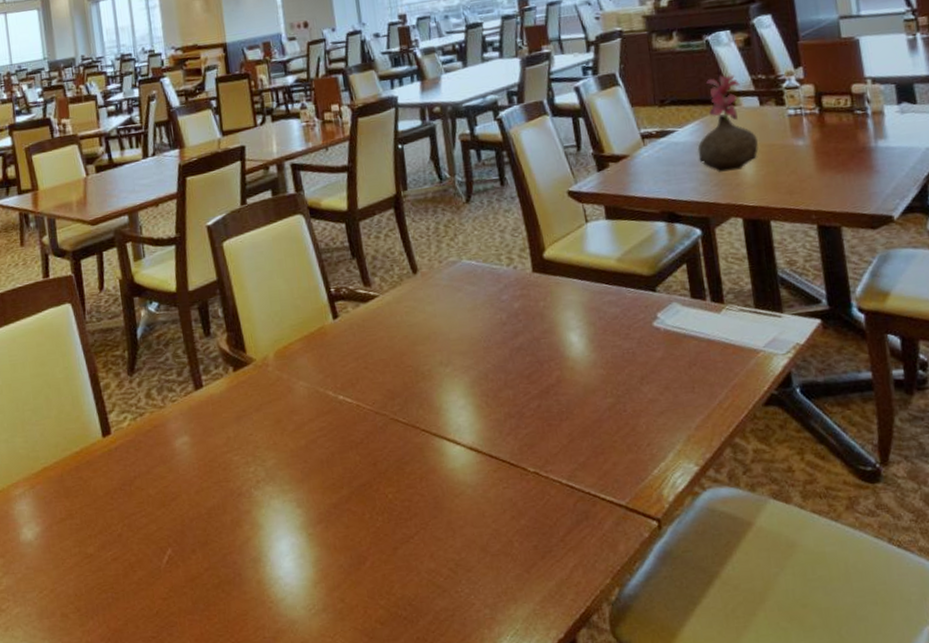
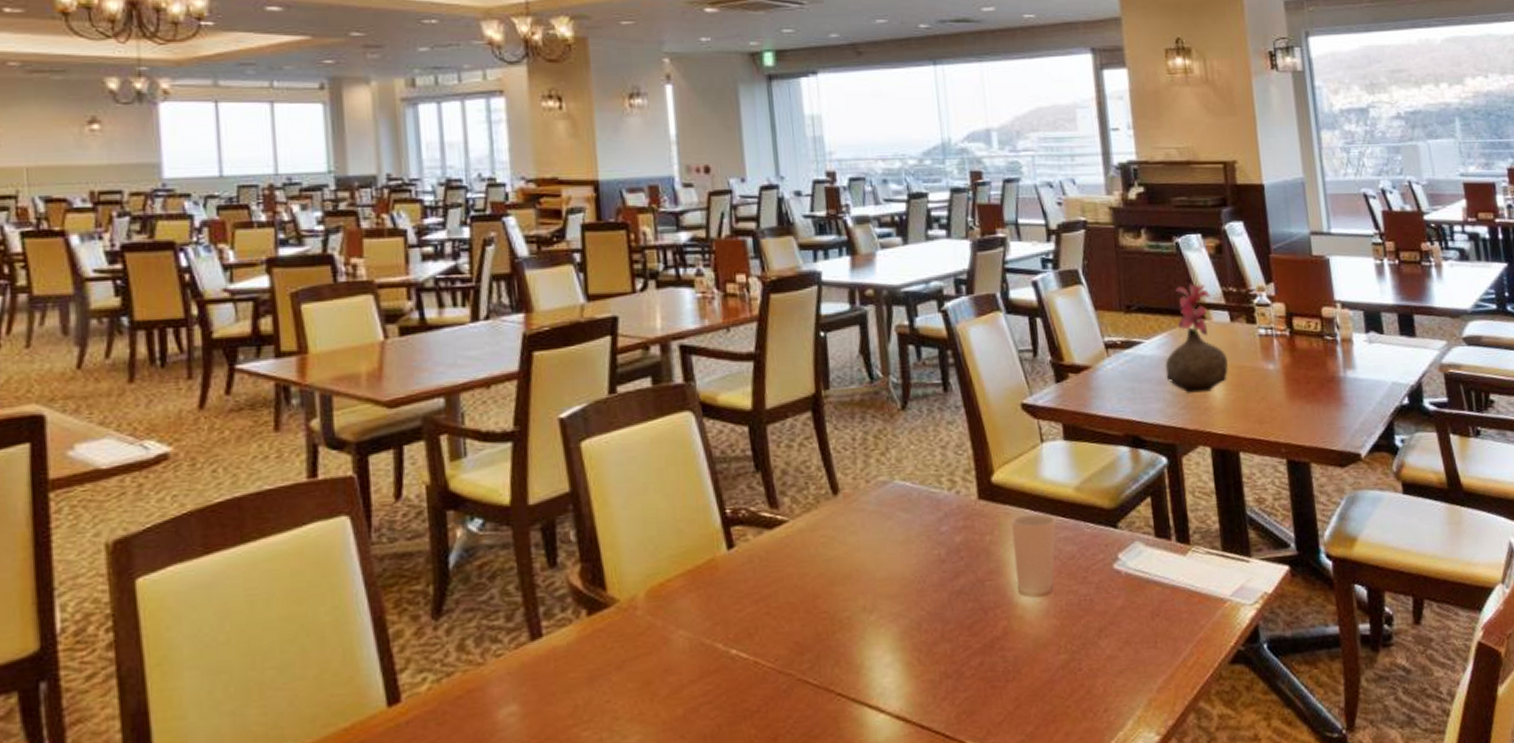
cup: none [561,282,602,352] -> present [1010,513,1057,598]

